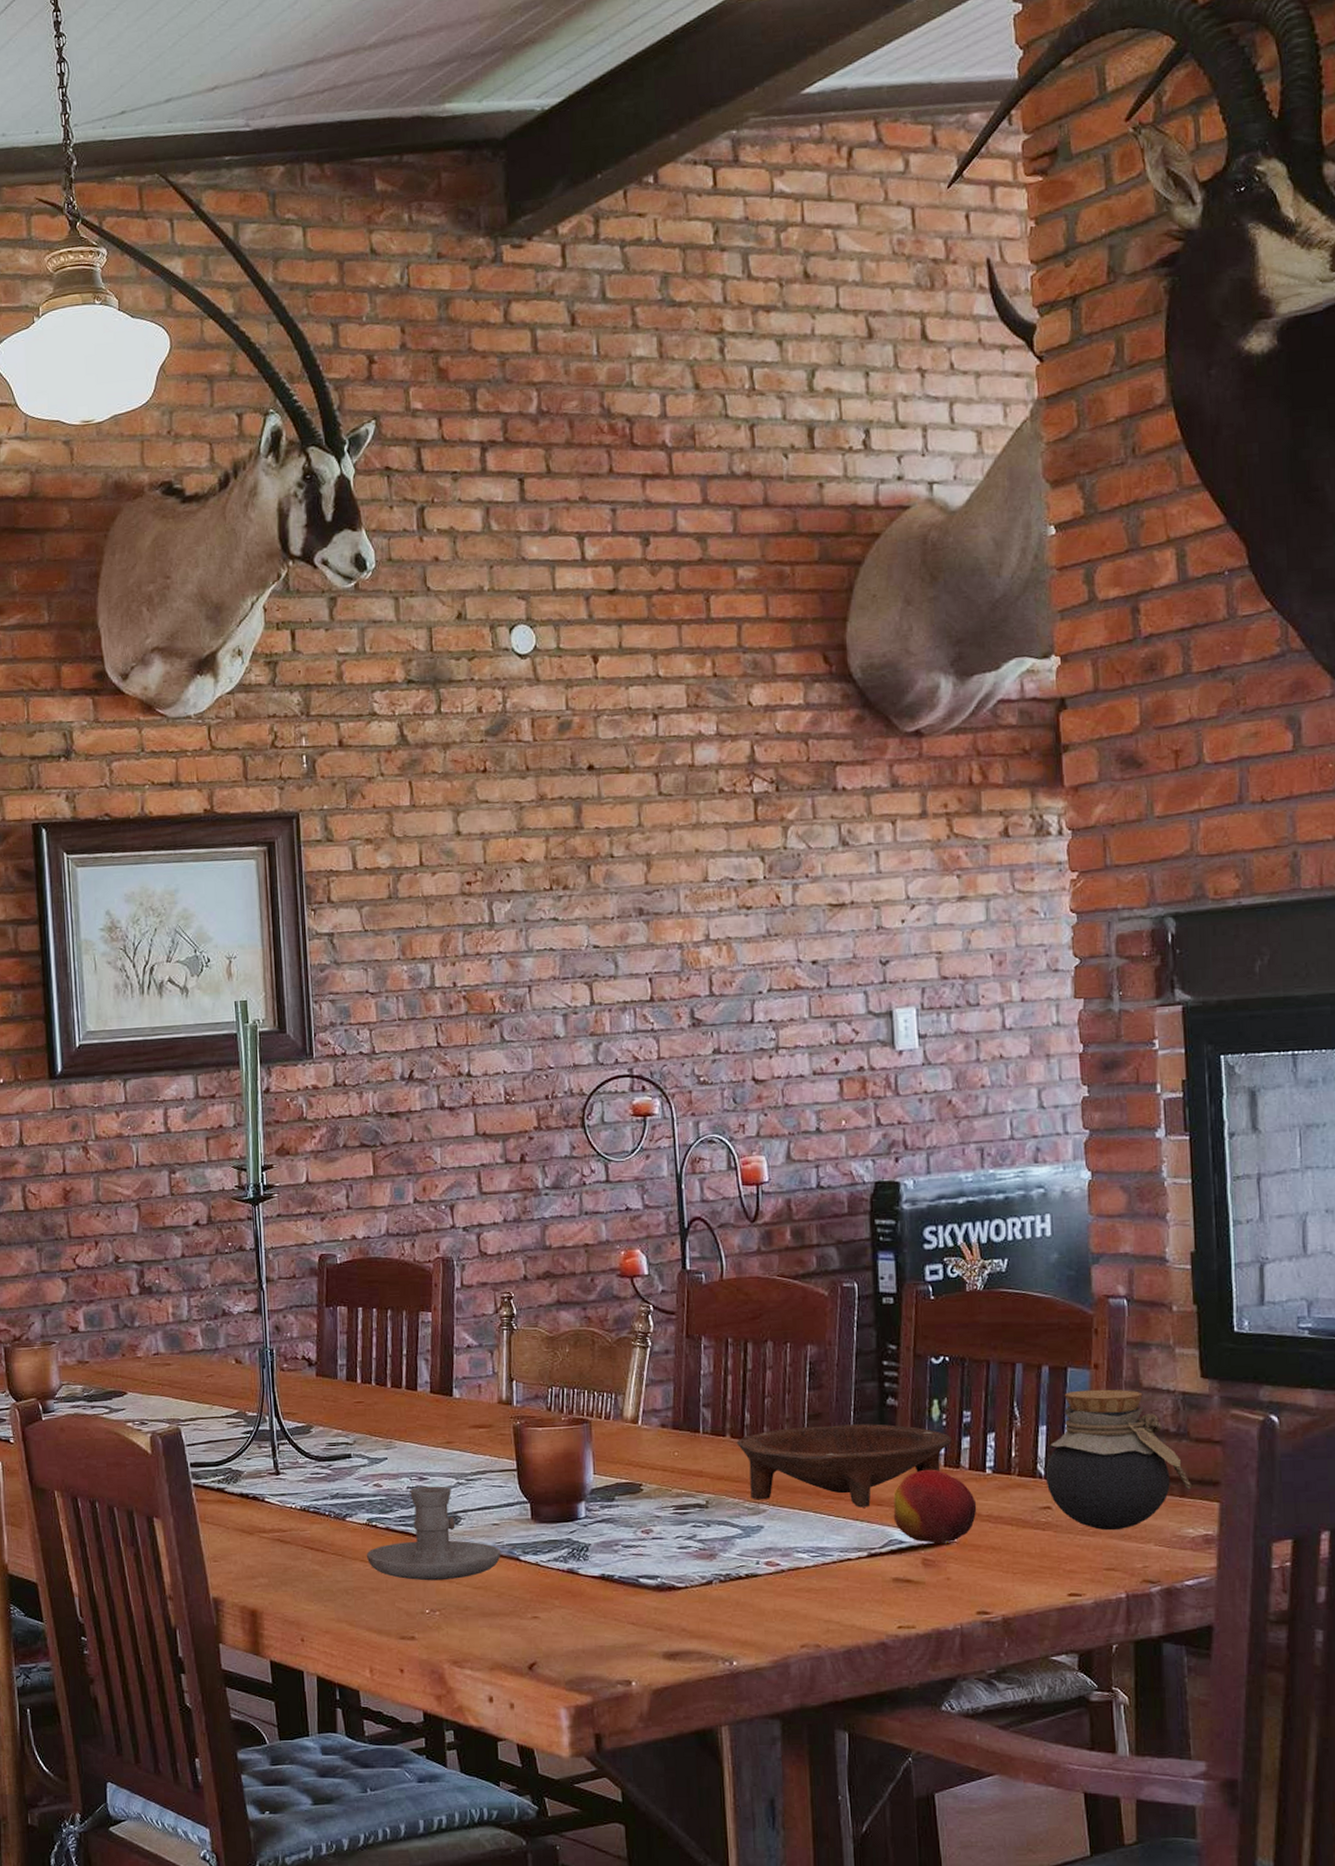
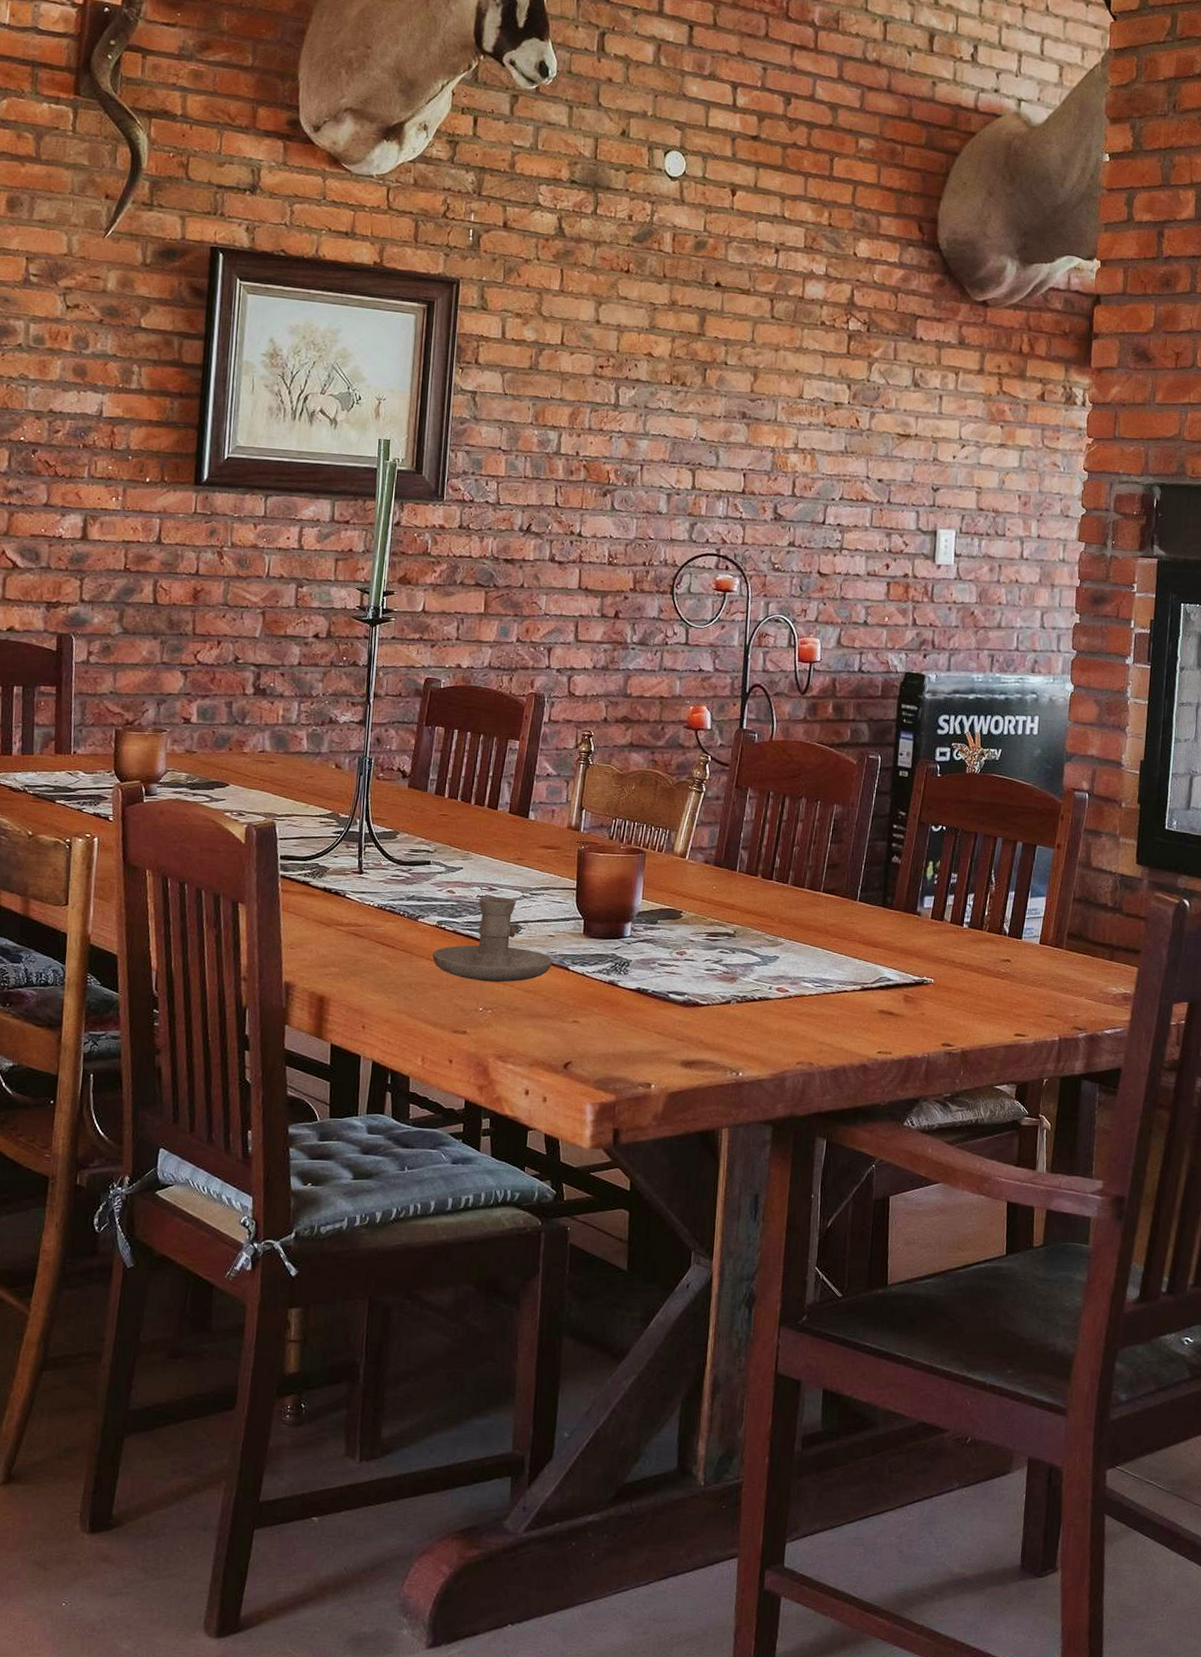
bowl: present [736,1424,952,1508] -> none [765,874,940,948]
fruit: present [893,1469,977,1544] -> none [885,919,953,984]
jar: present [1045,1389,1192,1531] -> none [1009,865,1119,984]

